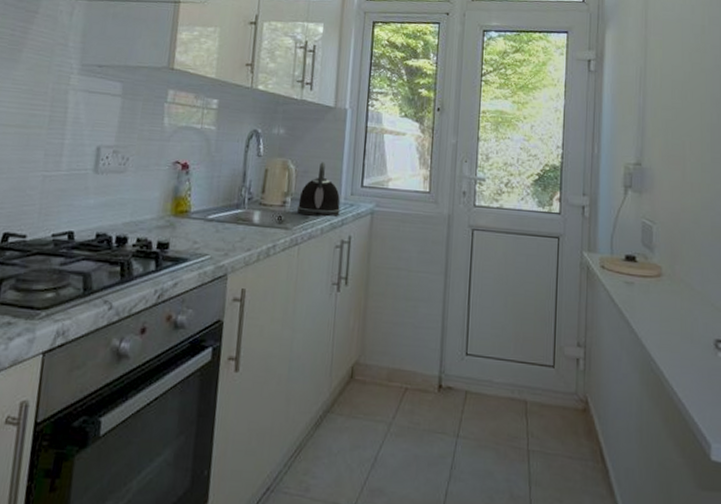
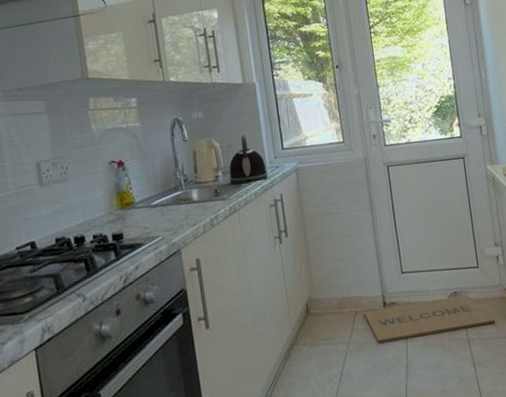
doormat: none [414,390,563,438] -> present [363,295,496,343]

